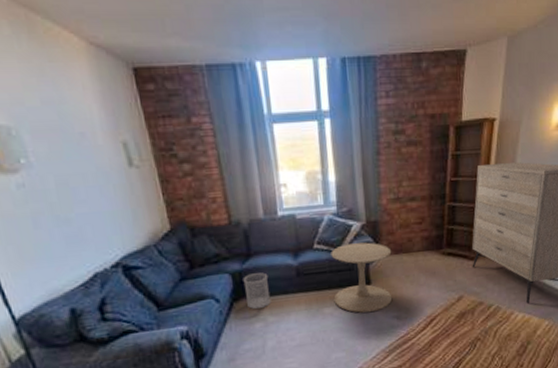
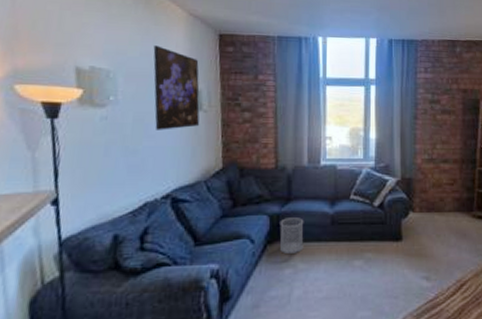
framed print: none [55,89,135,194] -> present [153,45,200,130]
side table: present [331,242,393,313] -> none [364,198,424,270]

